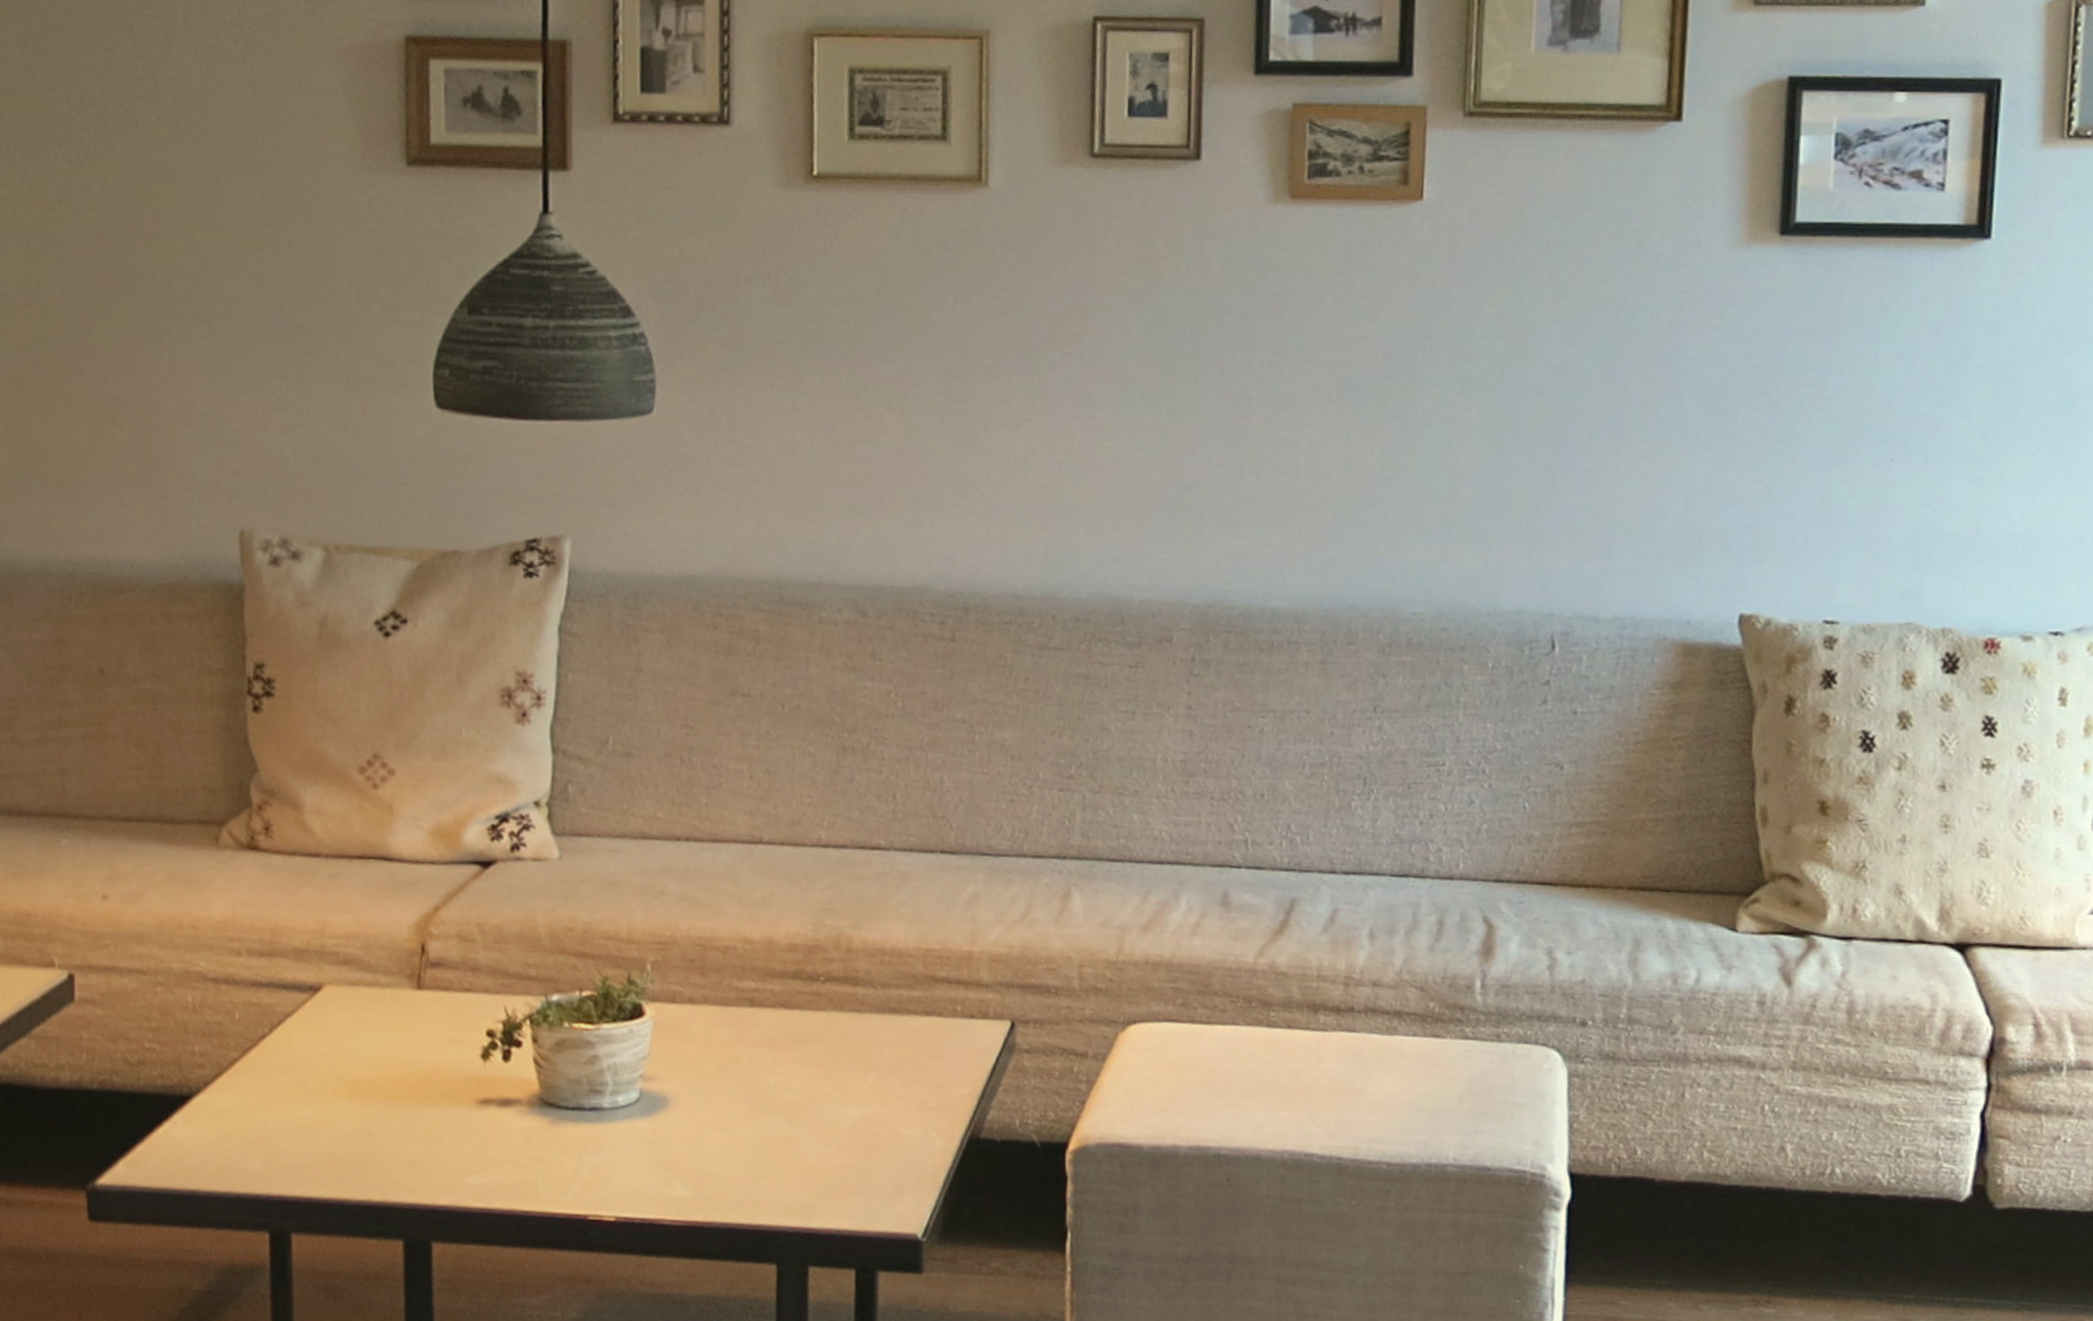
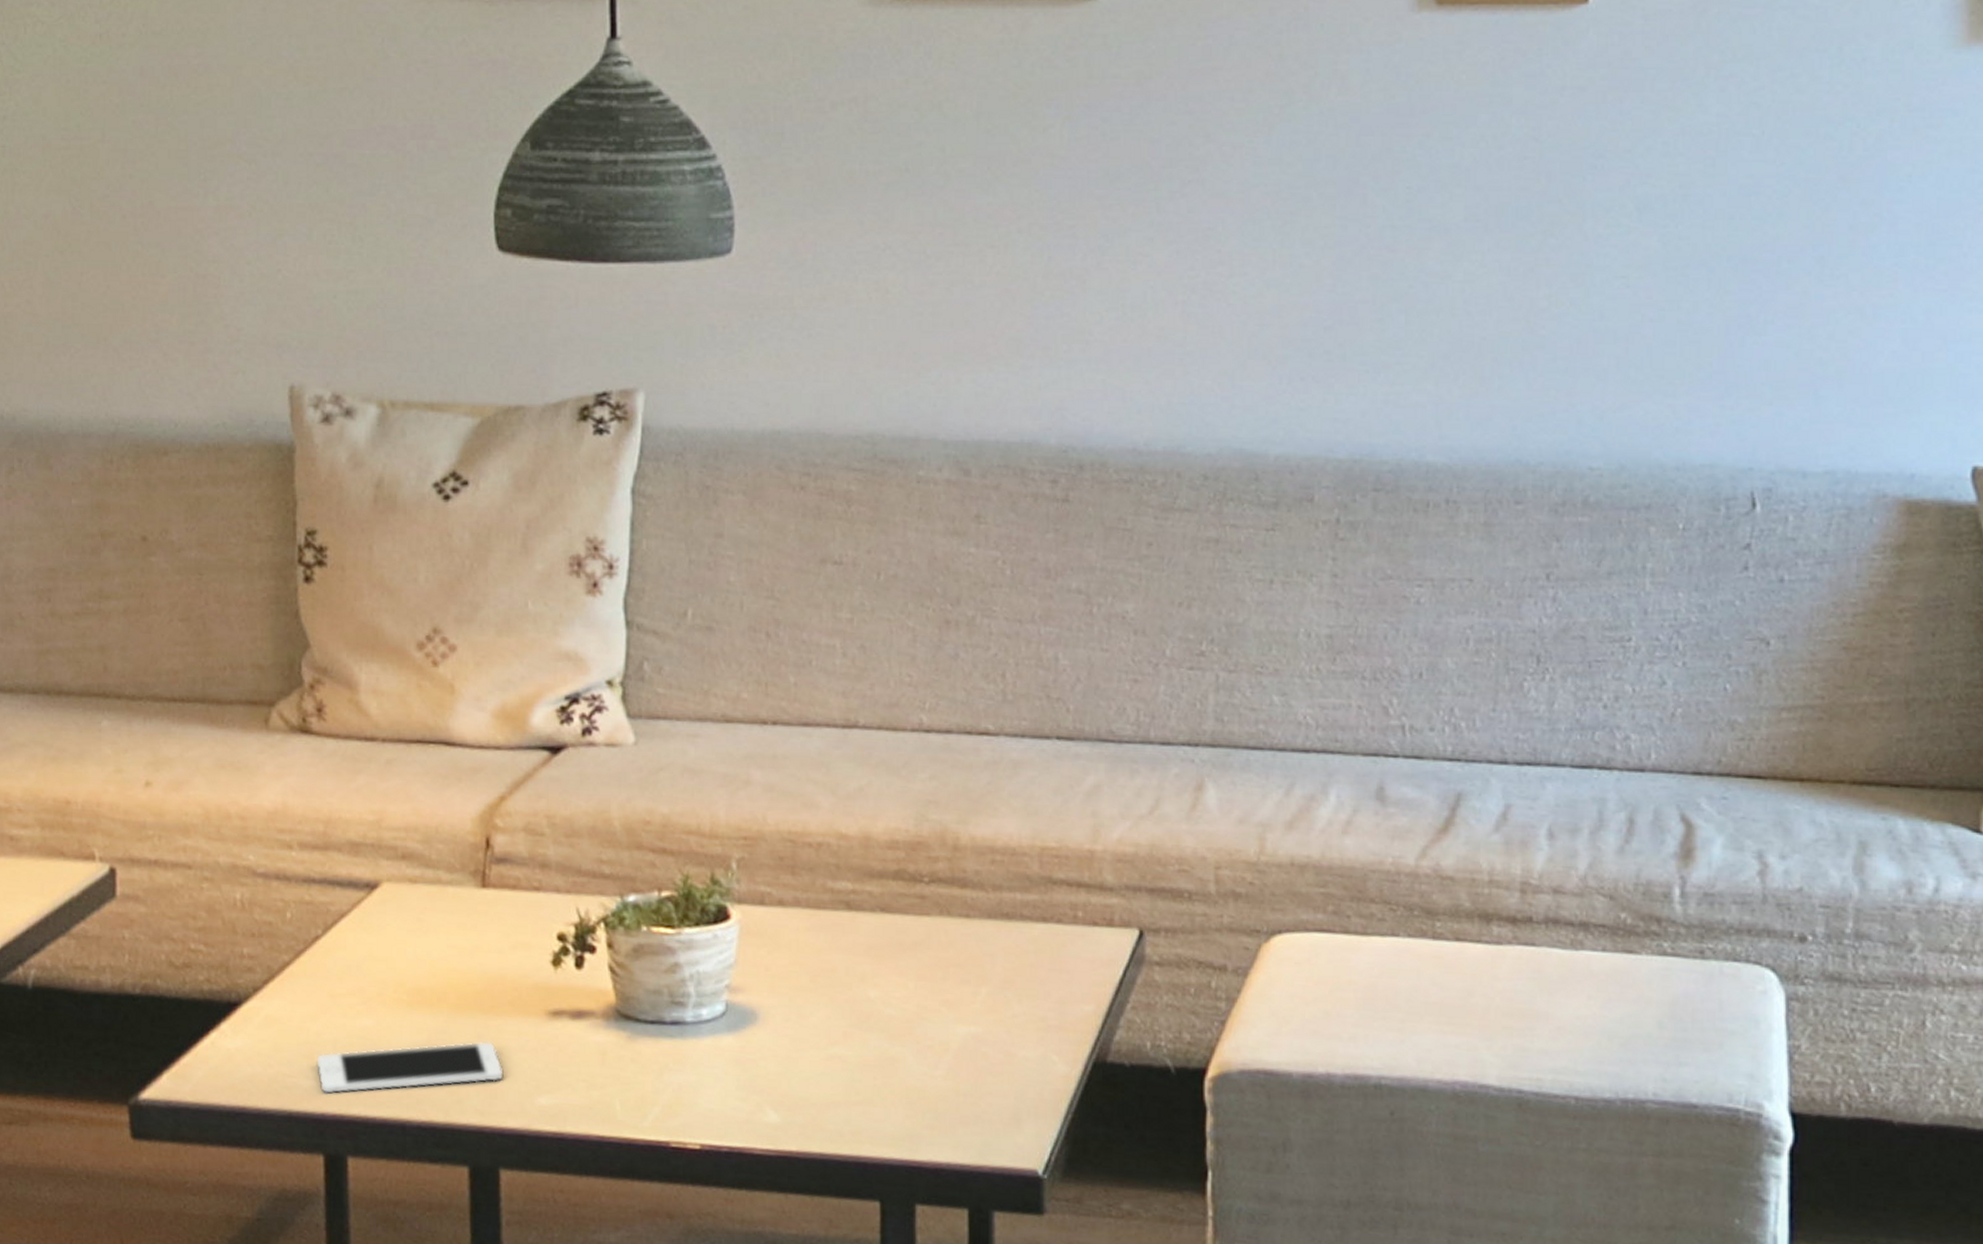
cell phone: none [262,1127,436,1178] -> present [315,1040,504,1095]

